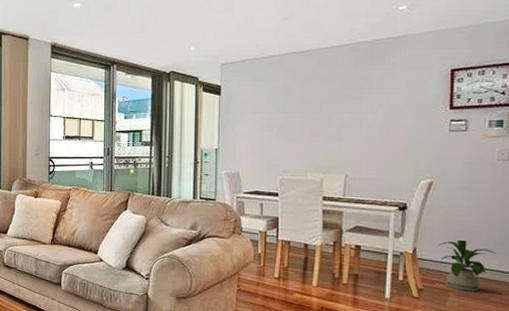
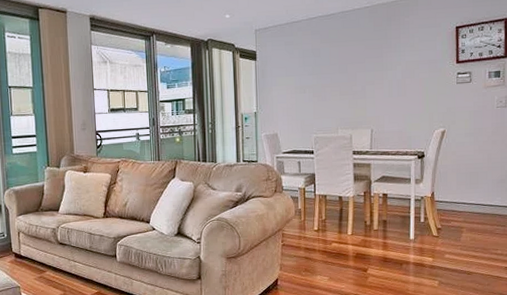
house plant: present [438,239,497,292] -> none [452,181,500,227]

